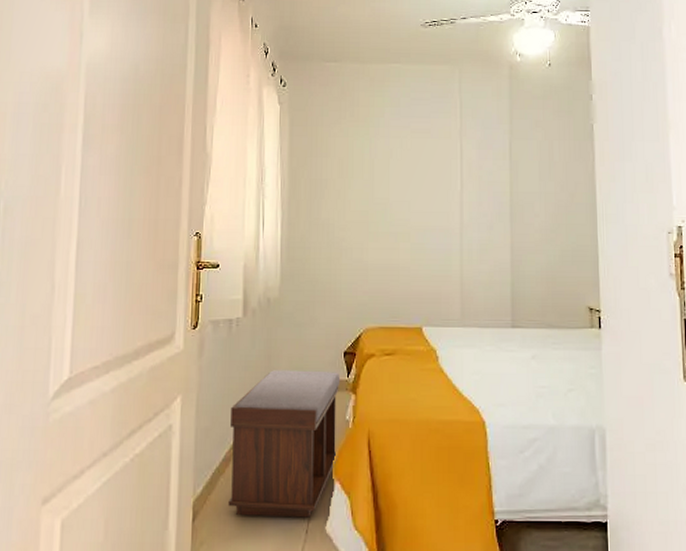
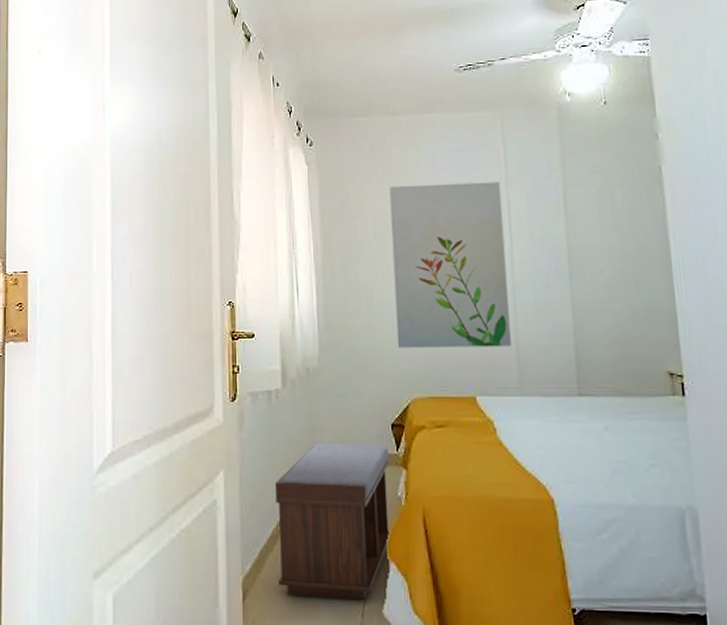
wall art: none [354,129,456,282] -> present [389,181,511,348]

